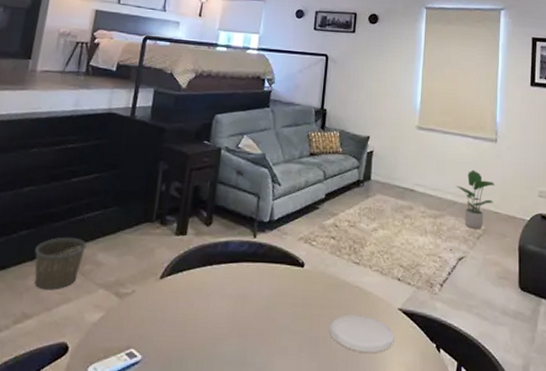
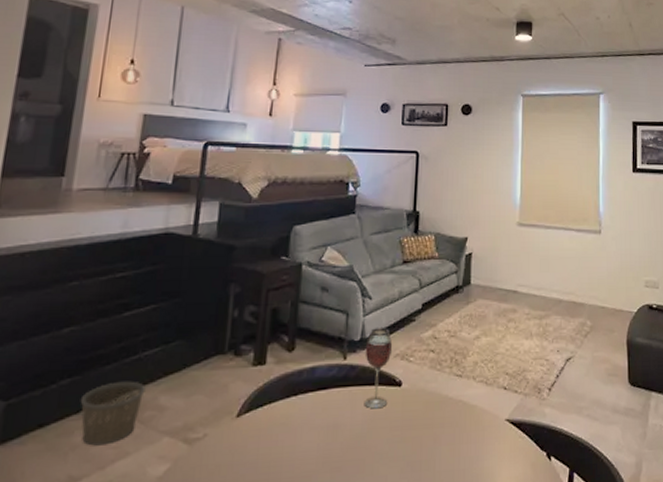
wineglass: none [270,212,298,285] -> present [364,328,393,409]
plate: present [329,314,395,354] -> none [432,431,503,473]
potted plant: present [456,170,495,229] -> none [560,264,601,327]

